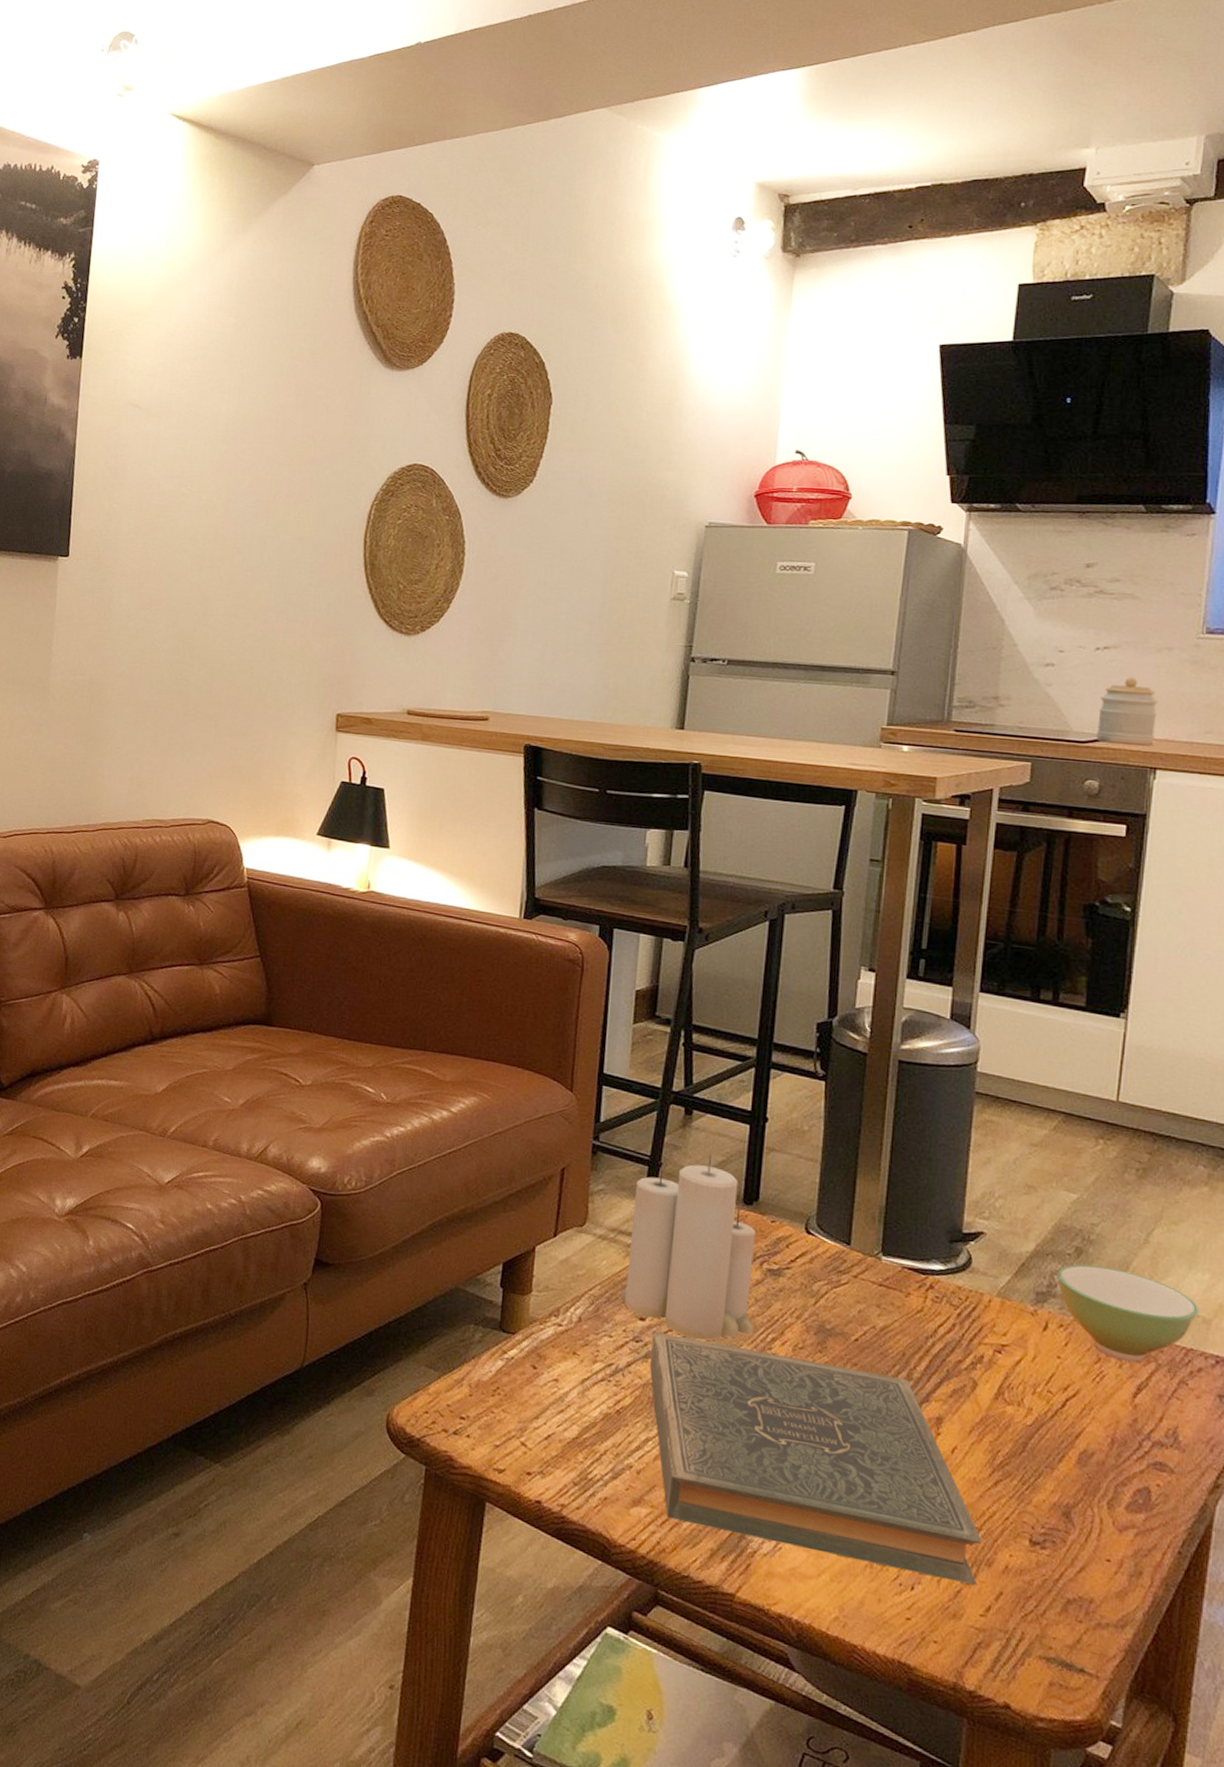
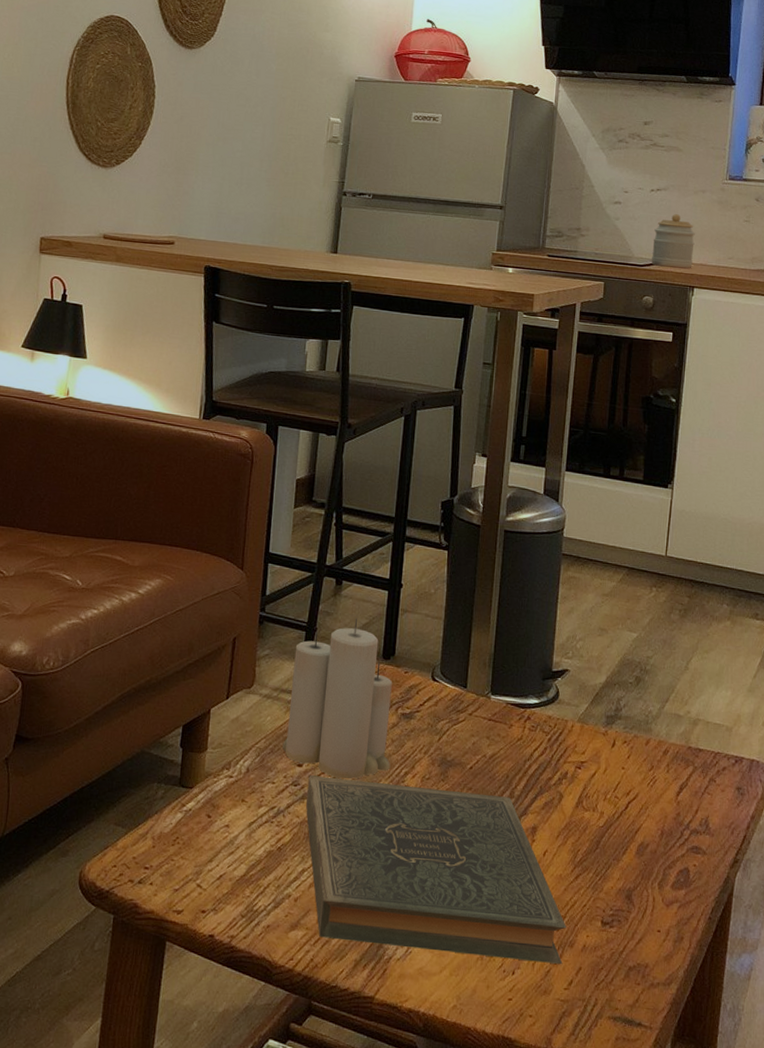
bowl: present [1056,1264,1199,1363] -> none [622,690,724,768]

